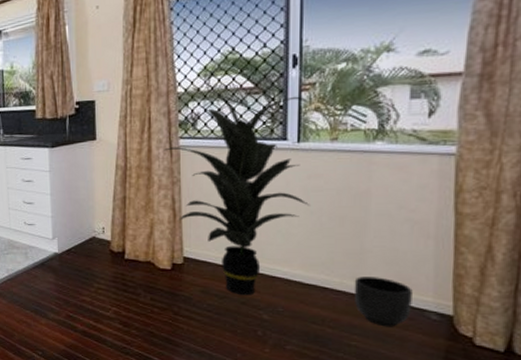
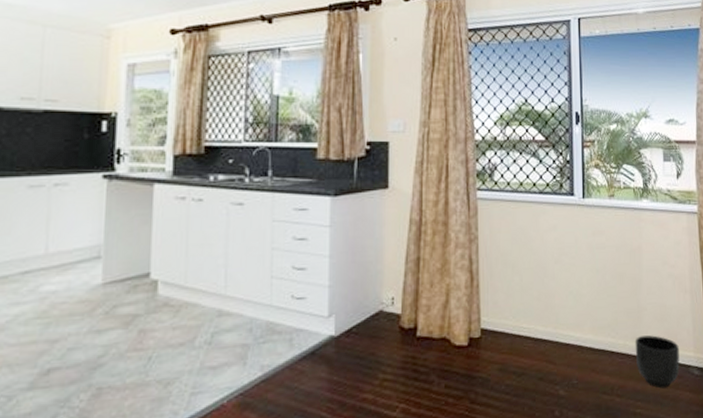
indoor plant: present [164,92,310,296] -> none [461,142,596,370]

